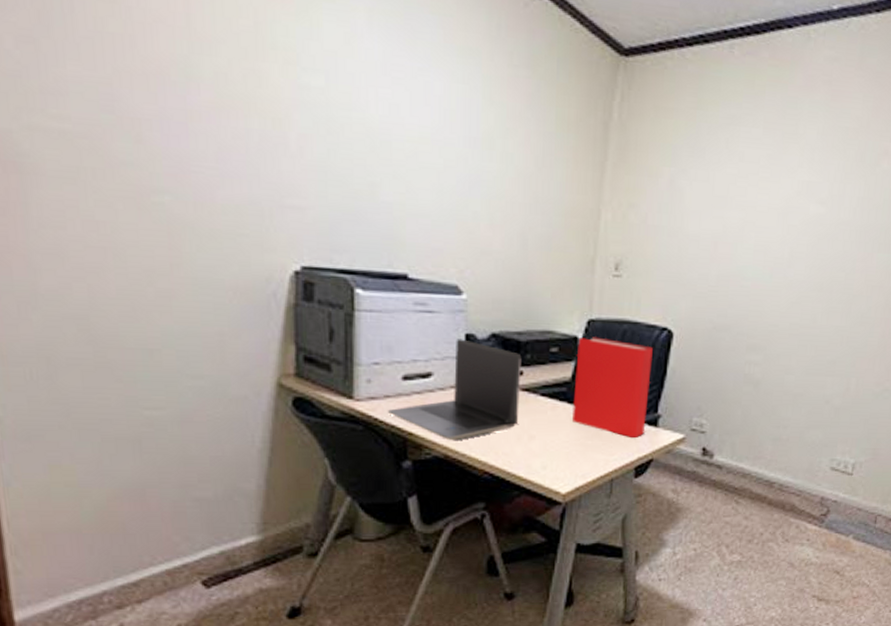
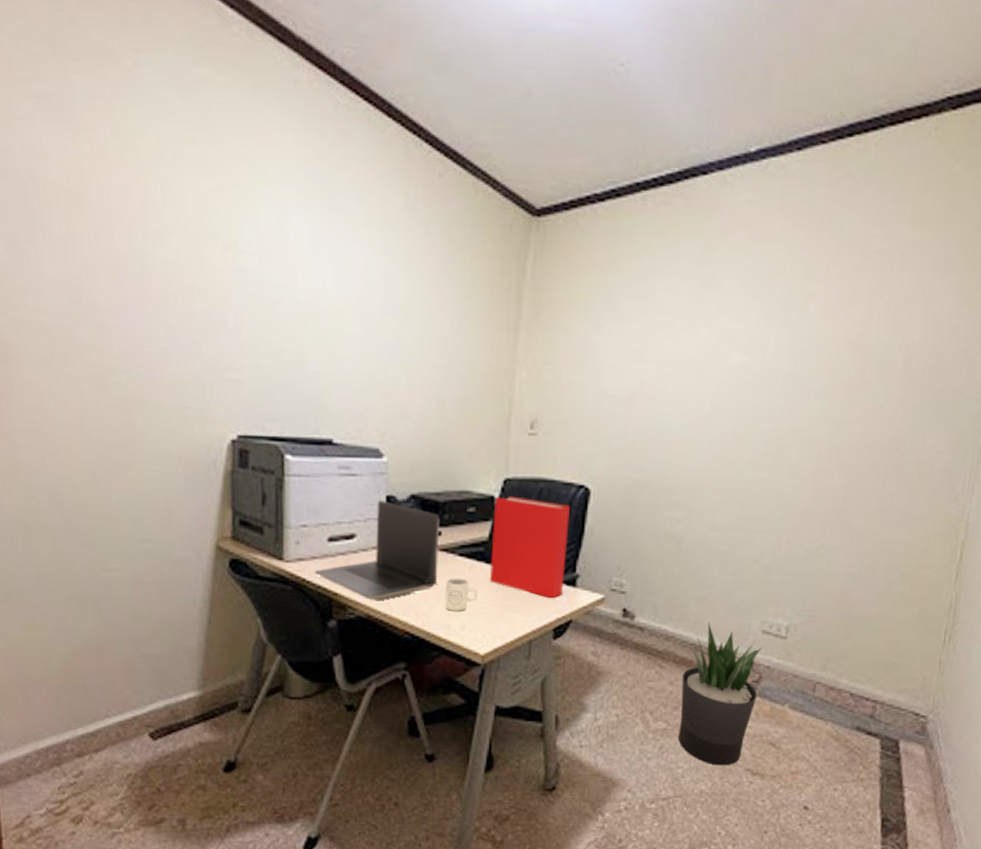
mug: none [526,417,560,451] -> present [445,578,478,611]
planter: none [752,461,831,594] -> present [679,623,763,766]

